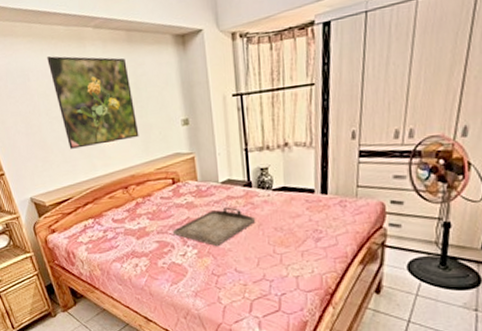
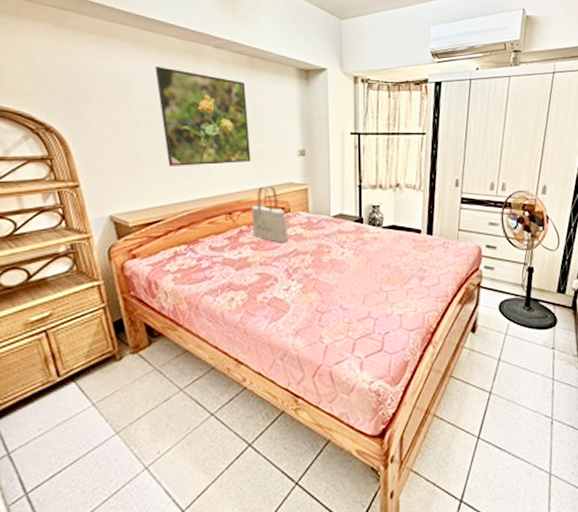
tote bag: none [144,158,181,212] -> present [251,186,289,243]
serving tray: present [173,207,256,247] -> none [278,241,365,282]

